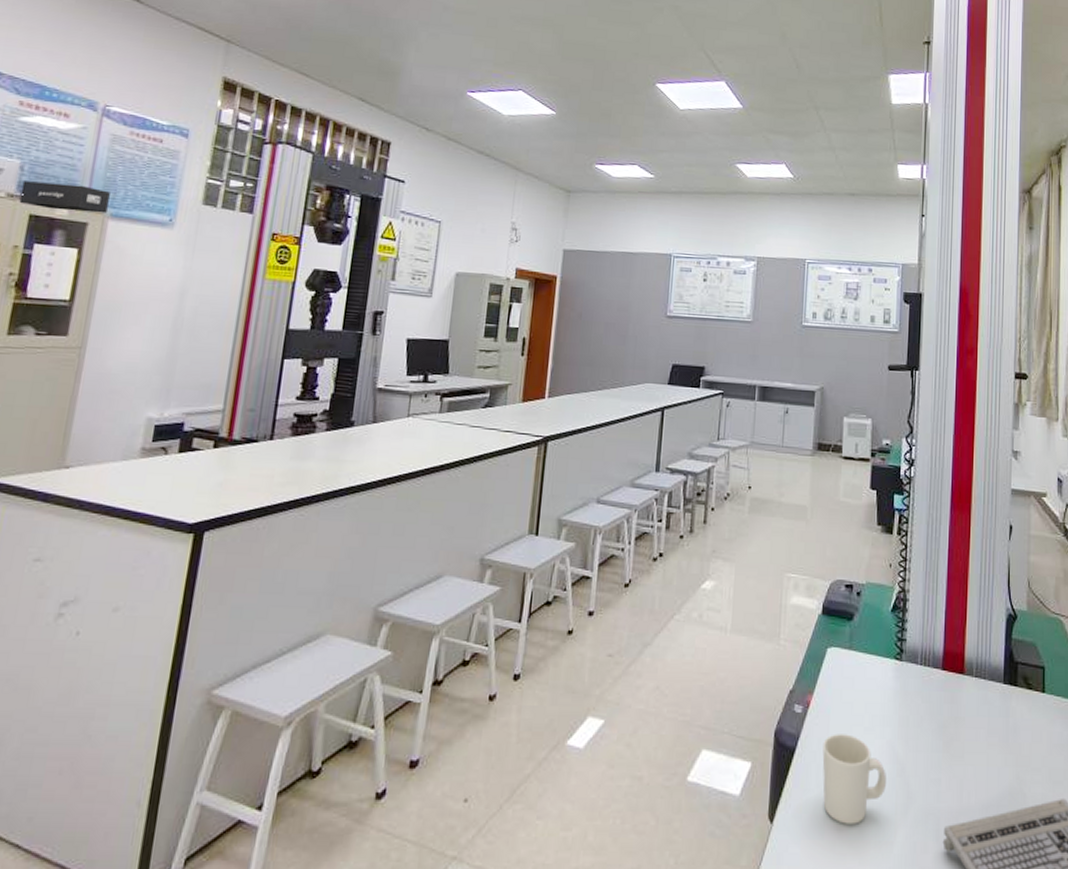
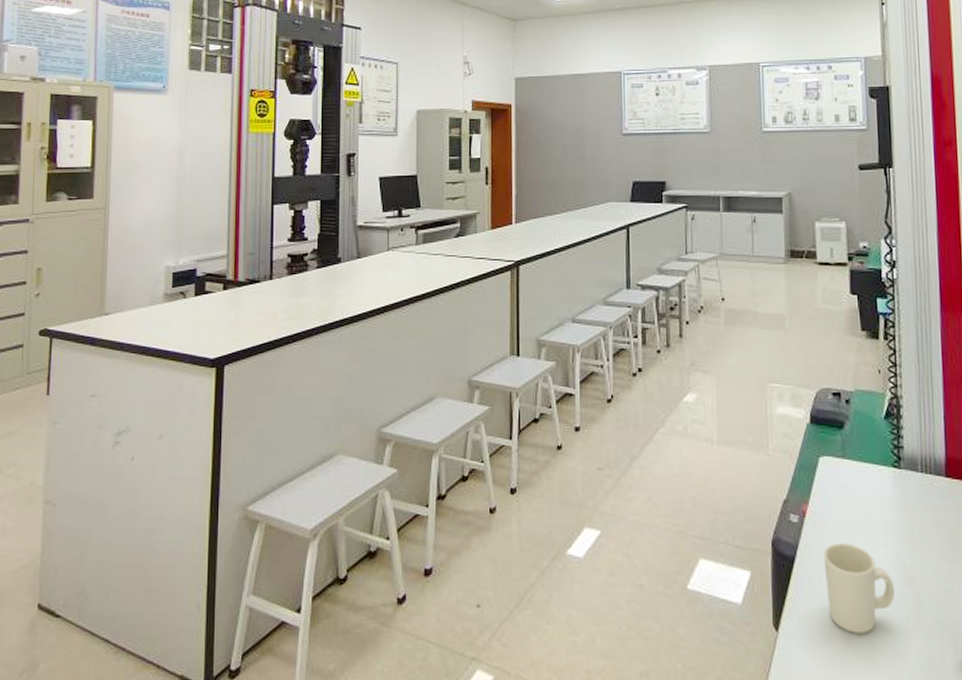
box: present [19,181,110,214] -> none [41,63,112,88]

